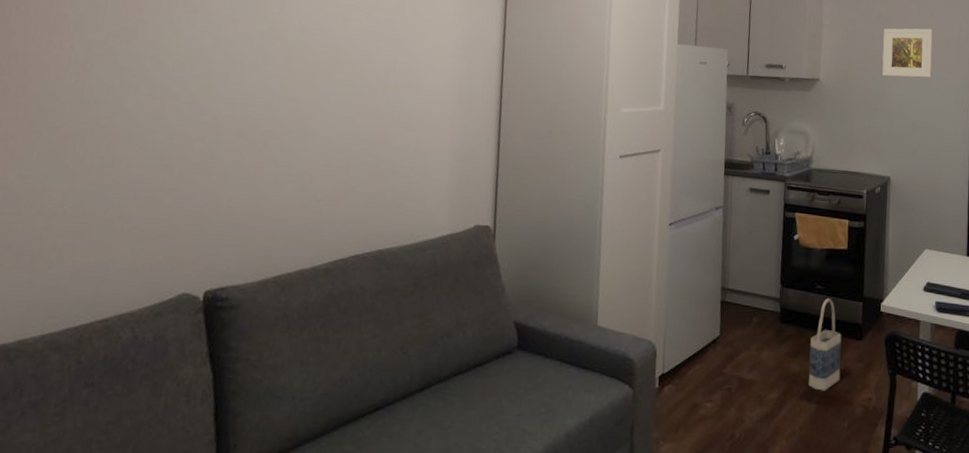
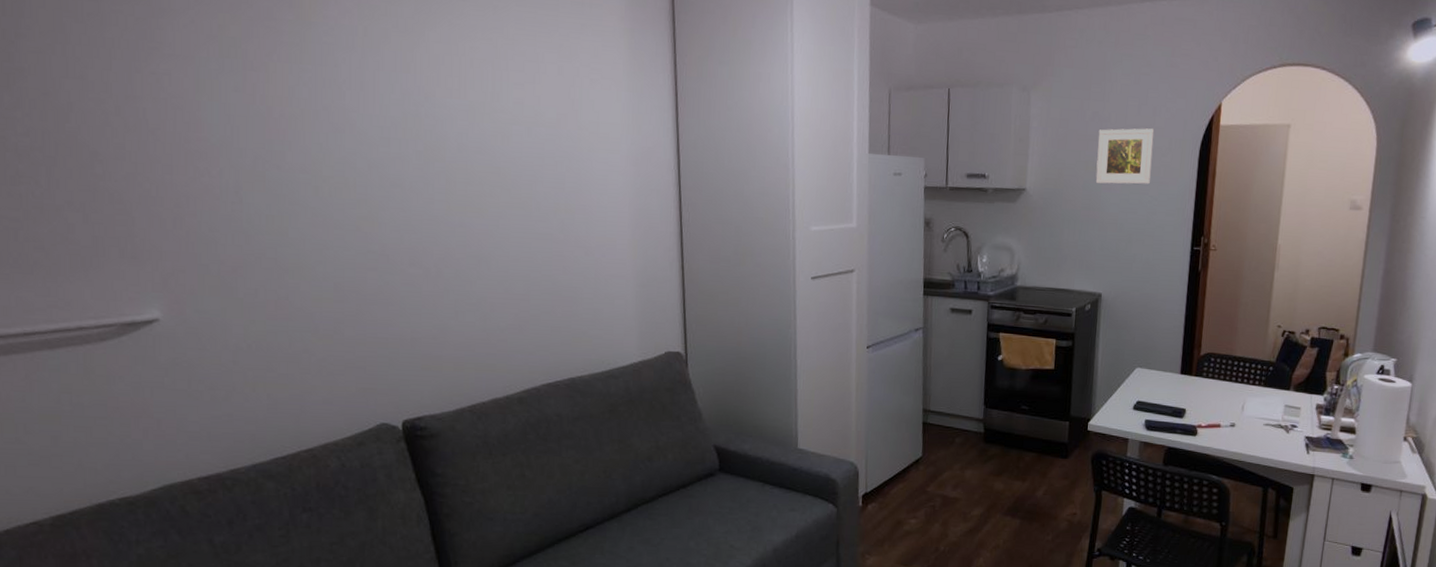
bag: present [809,299,842,391] -> none [1013,419,1047,507]

